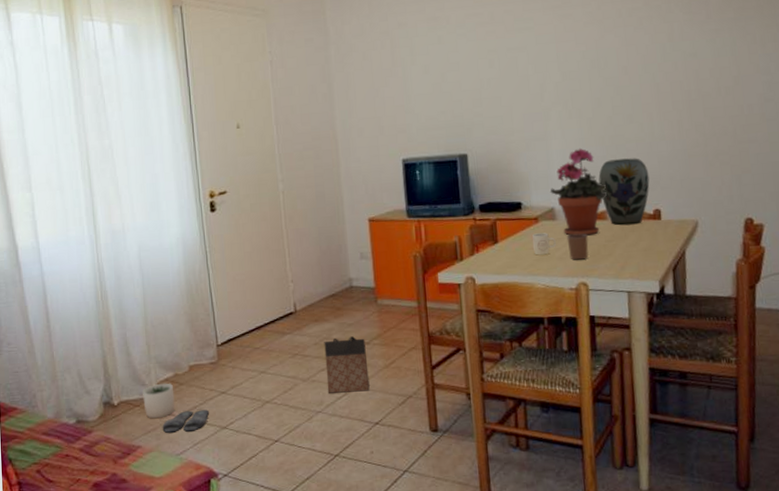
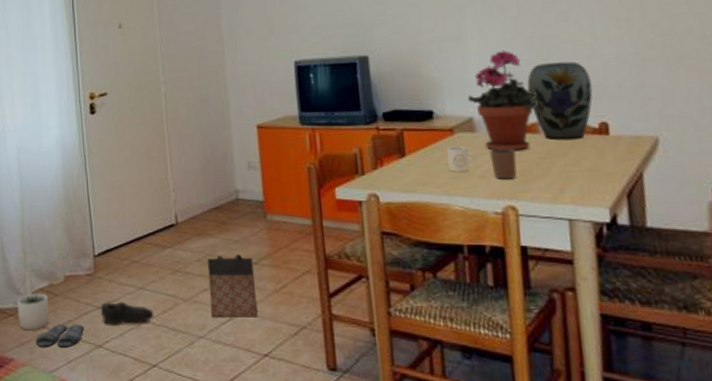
shoe: none [224,385,276,408] -> present [100,301,154,325]

